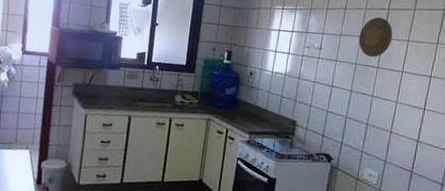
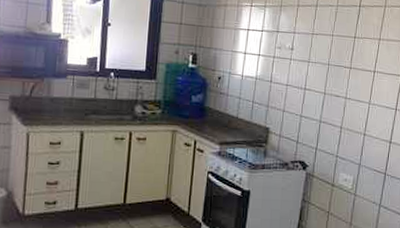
decorative plate: present [358,17,393,58] -> none [331,14,365,58]

